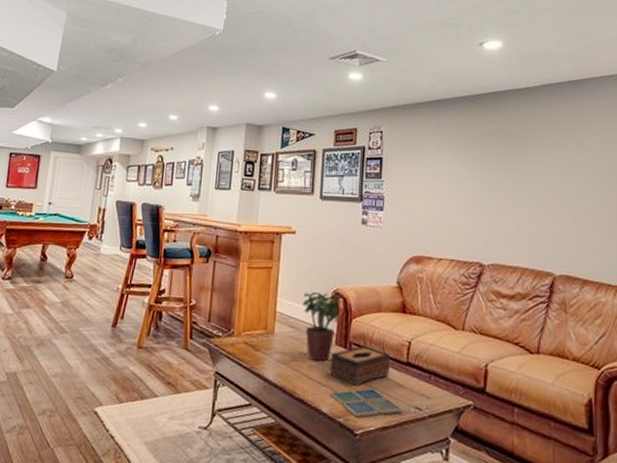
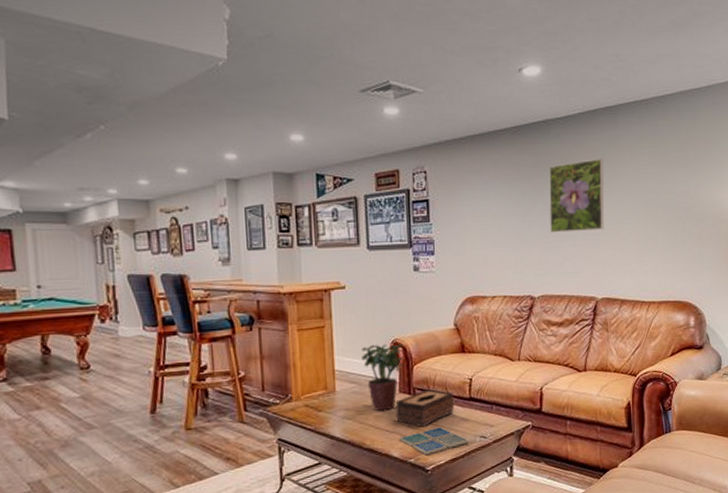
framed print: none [504,130,566,203] -> present [549,159,604,233]

